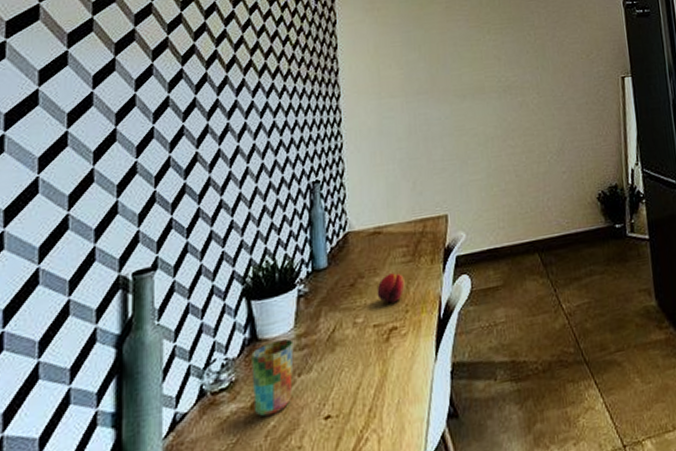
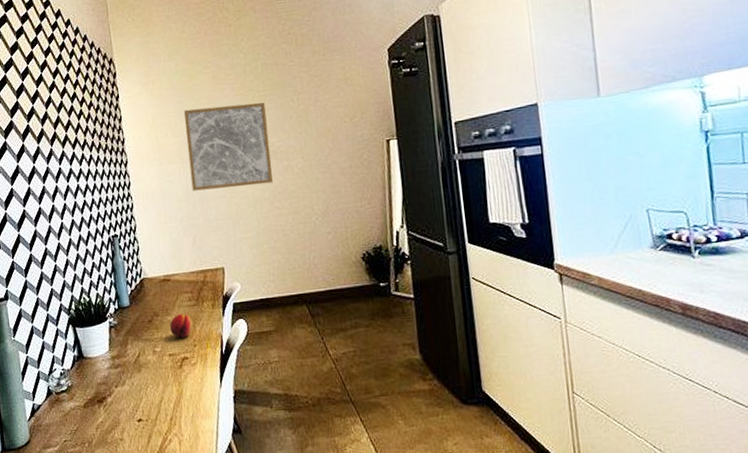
cup: present [251,339,294,417] -> none [80,359,112,414]
wall art: none [411,35,507,129] -> present [184,102,273,191]

